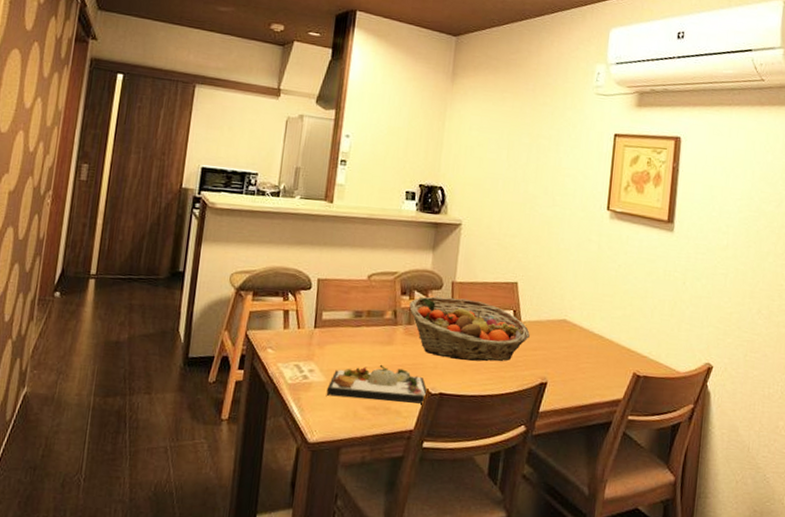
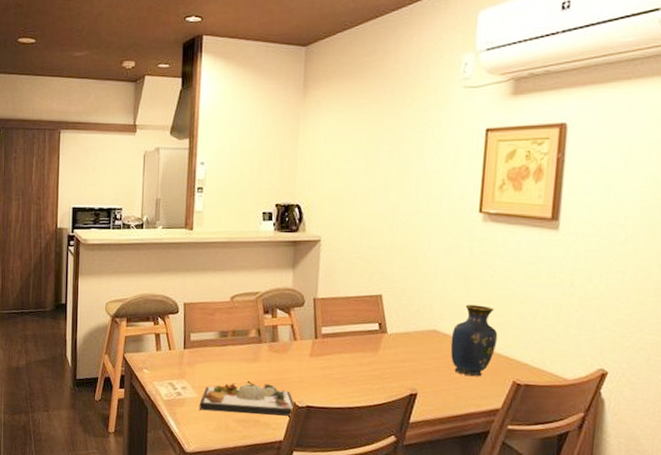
fruit basket: present [409,296,530,362] -> none [272,313,397,375]
vase: none [579,296,621,368] -> present [450,304,498,377]

